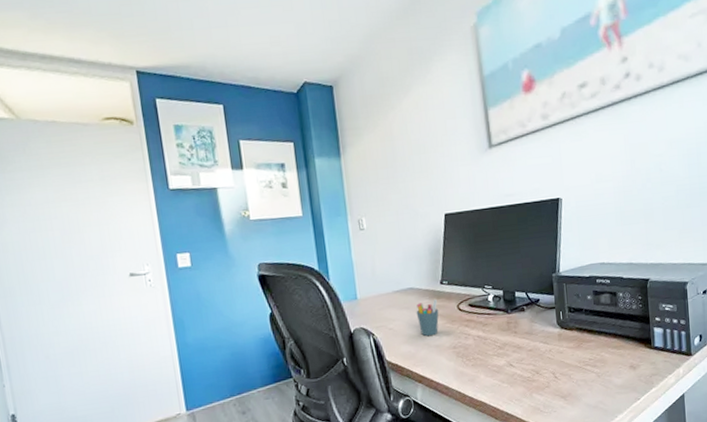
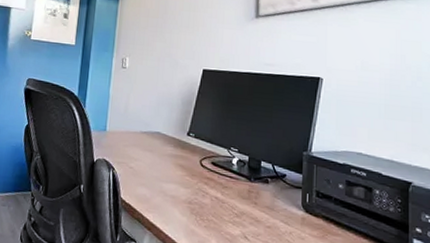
pen holder: present [416,300,439,337] -> none [158,149,181,185]

